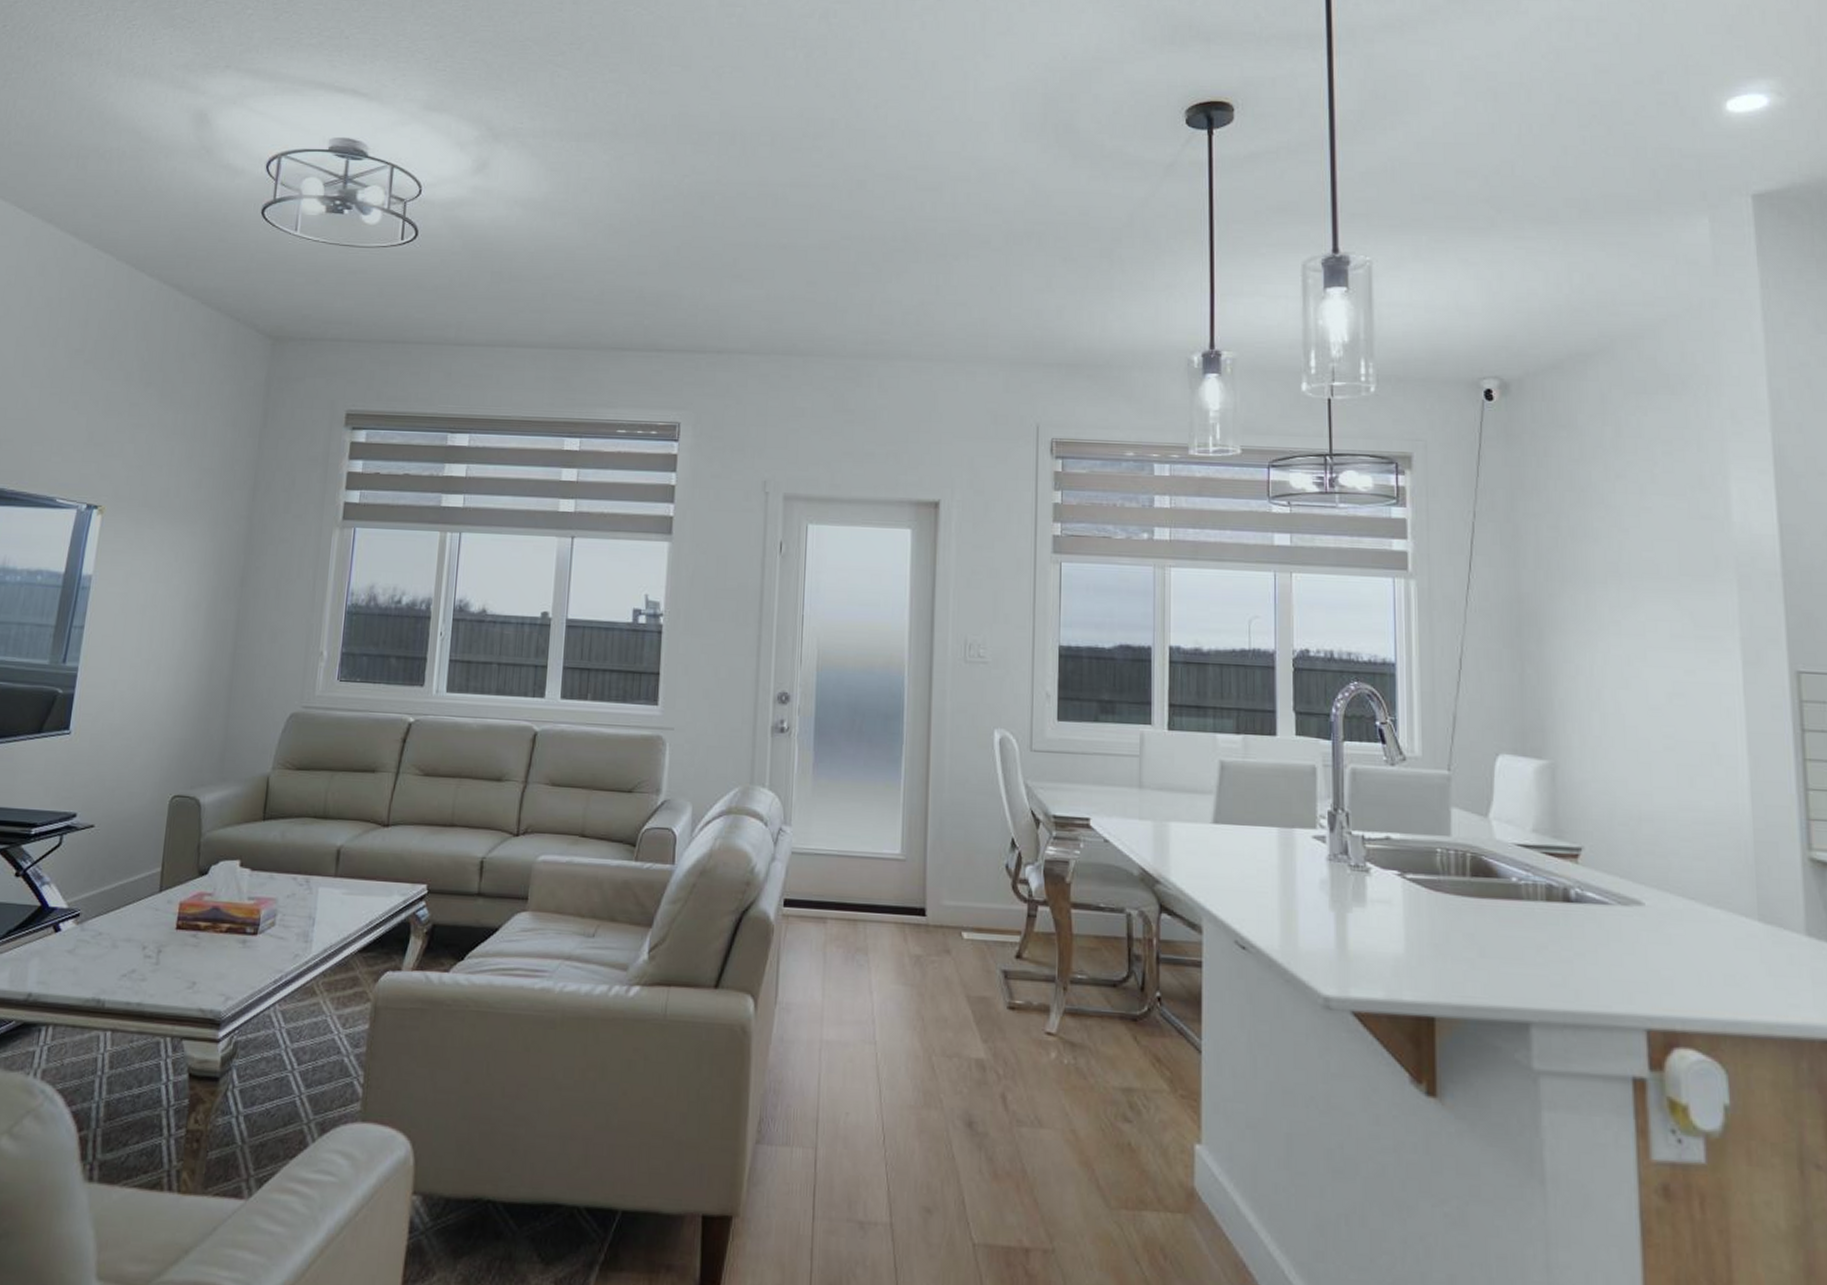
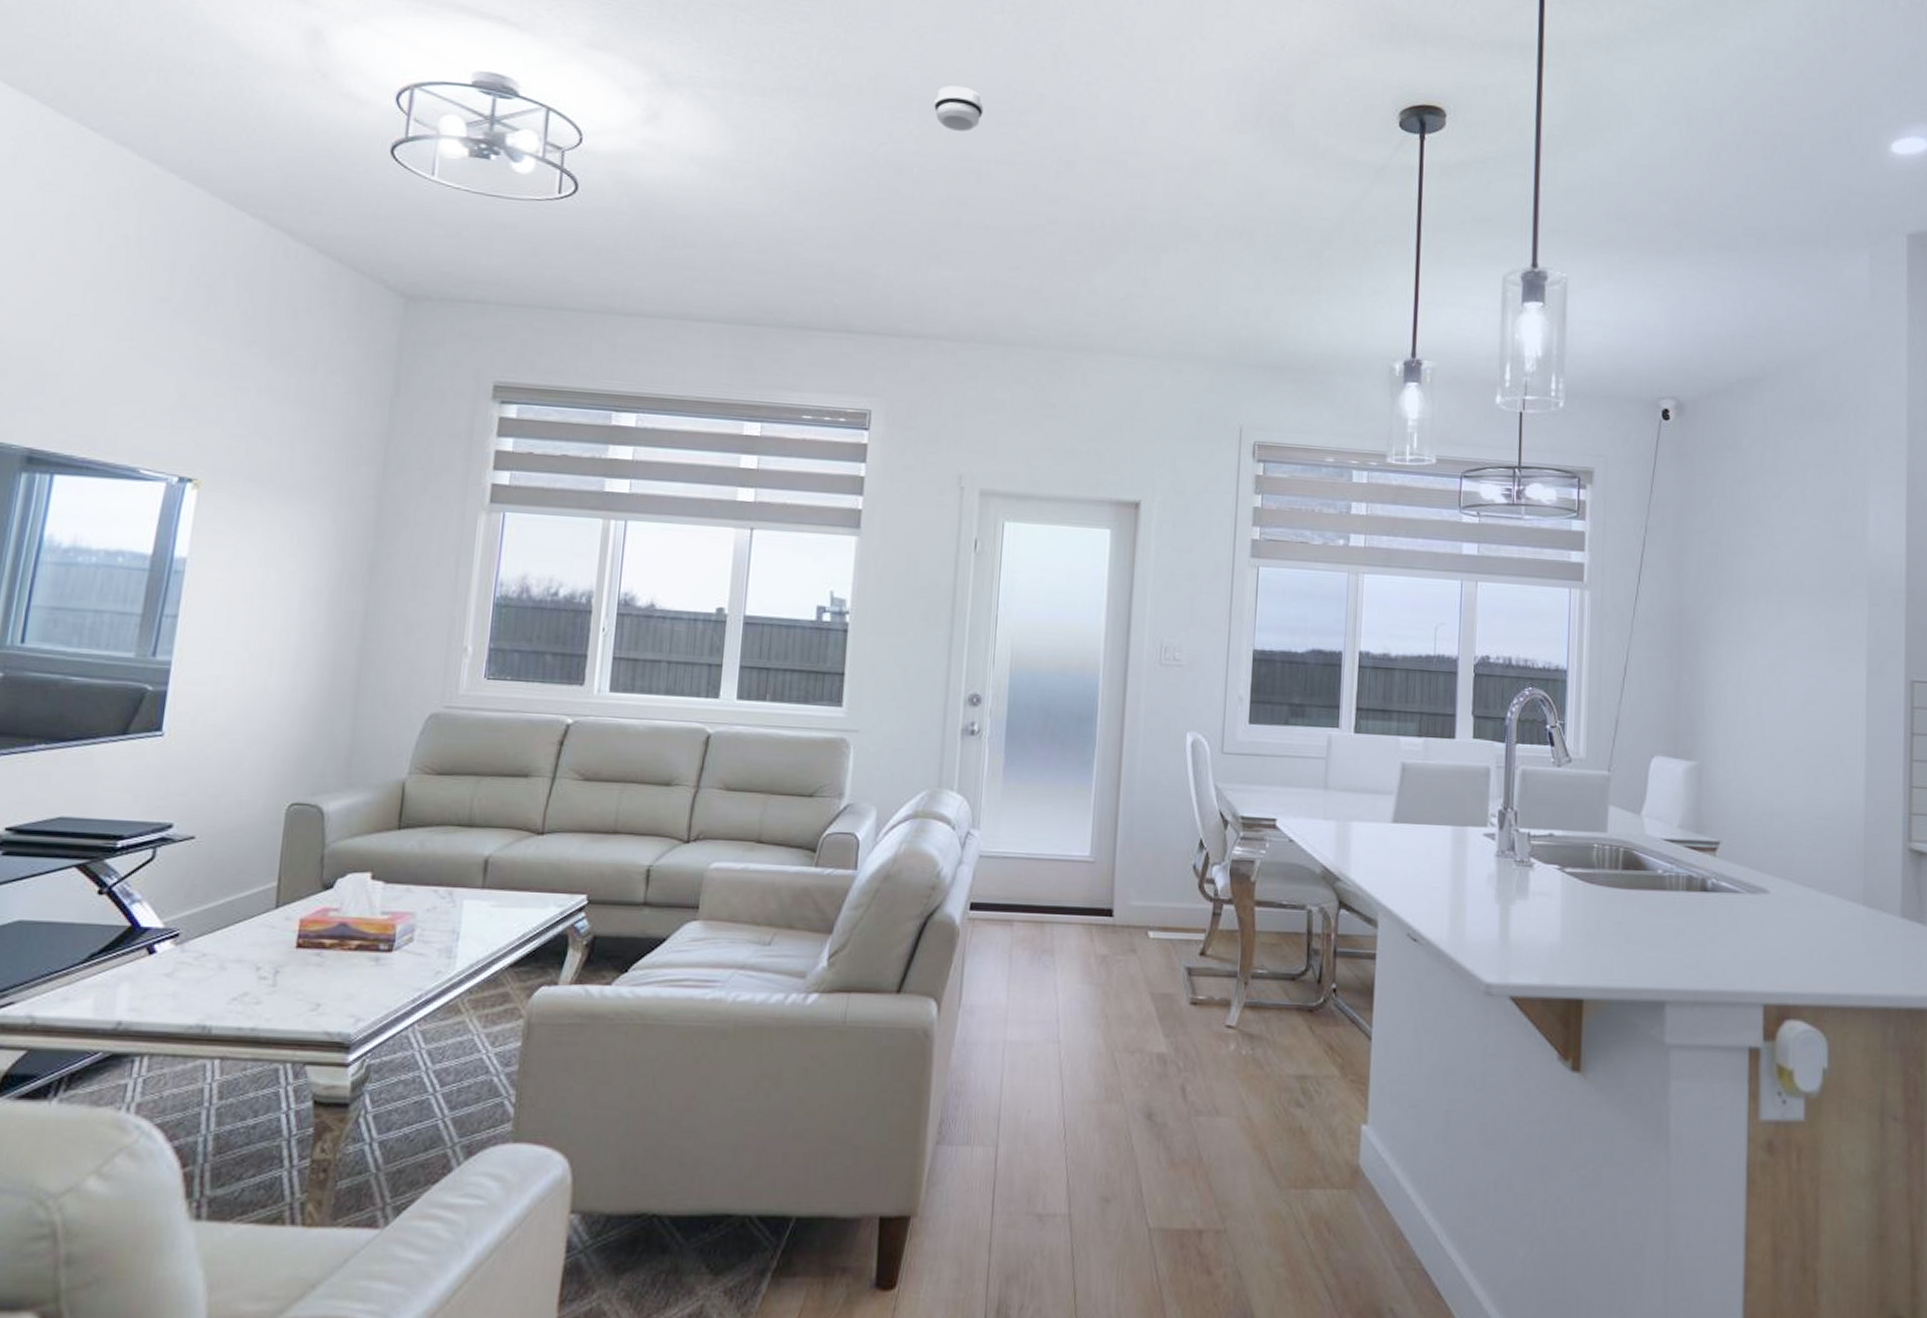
smoke detector: none [733,117,779,159] -> present [934,85,984,132]

